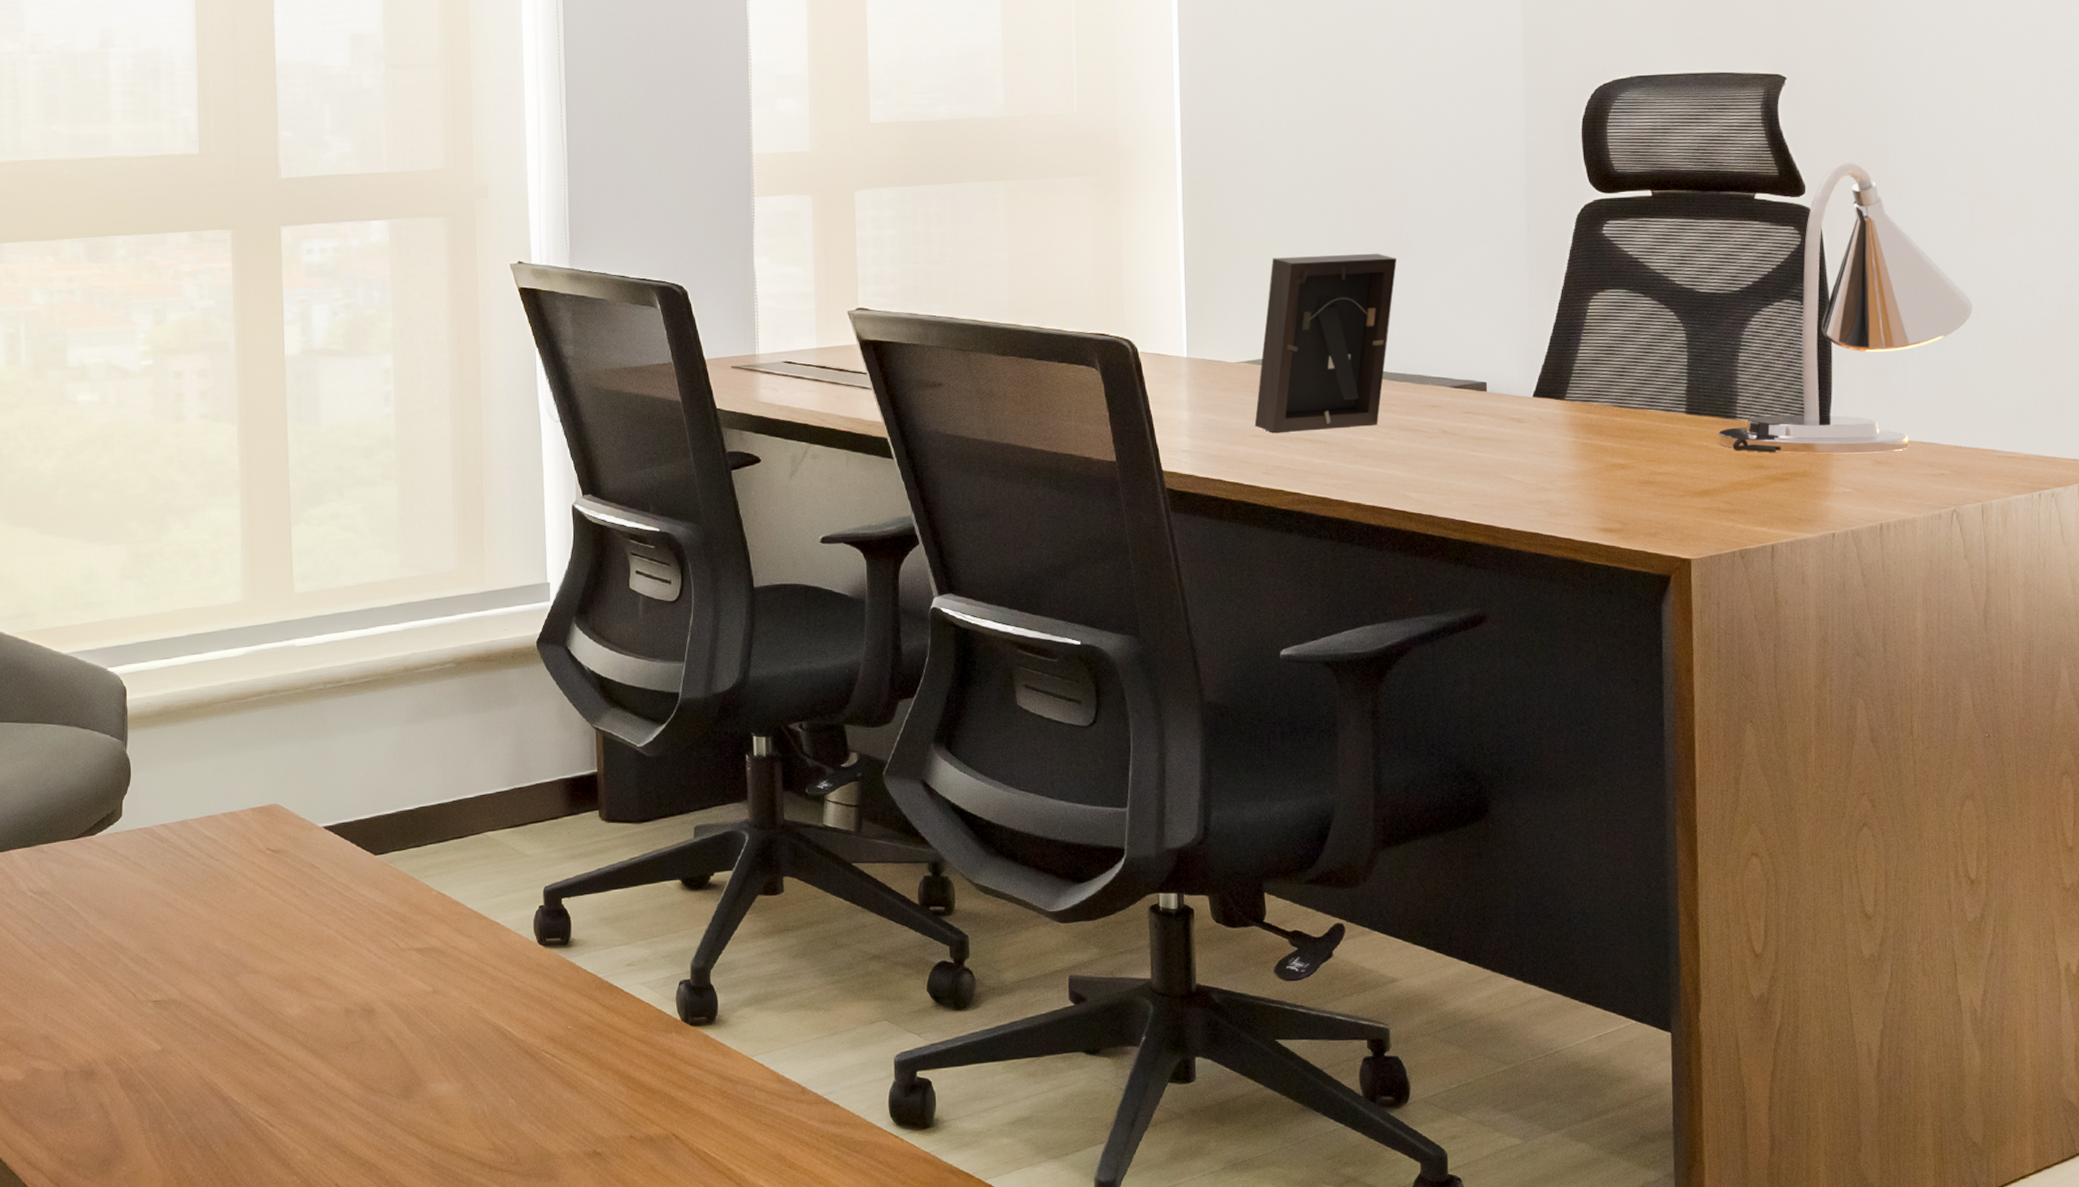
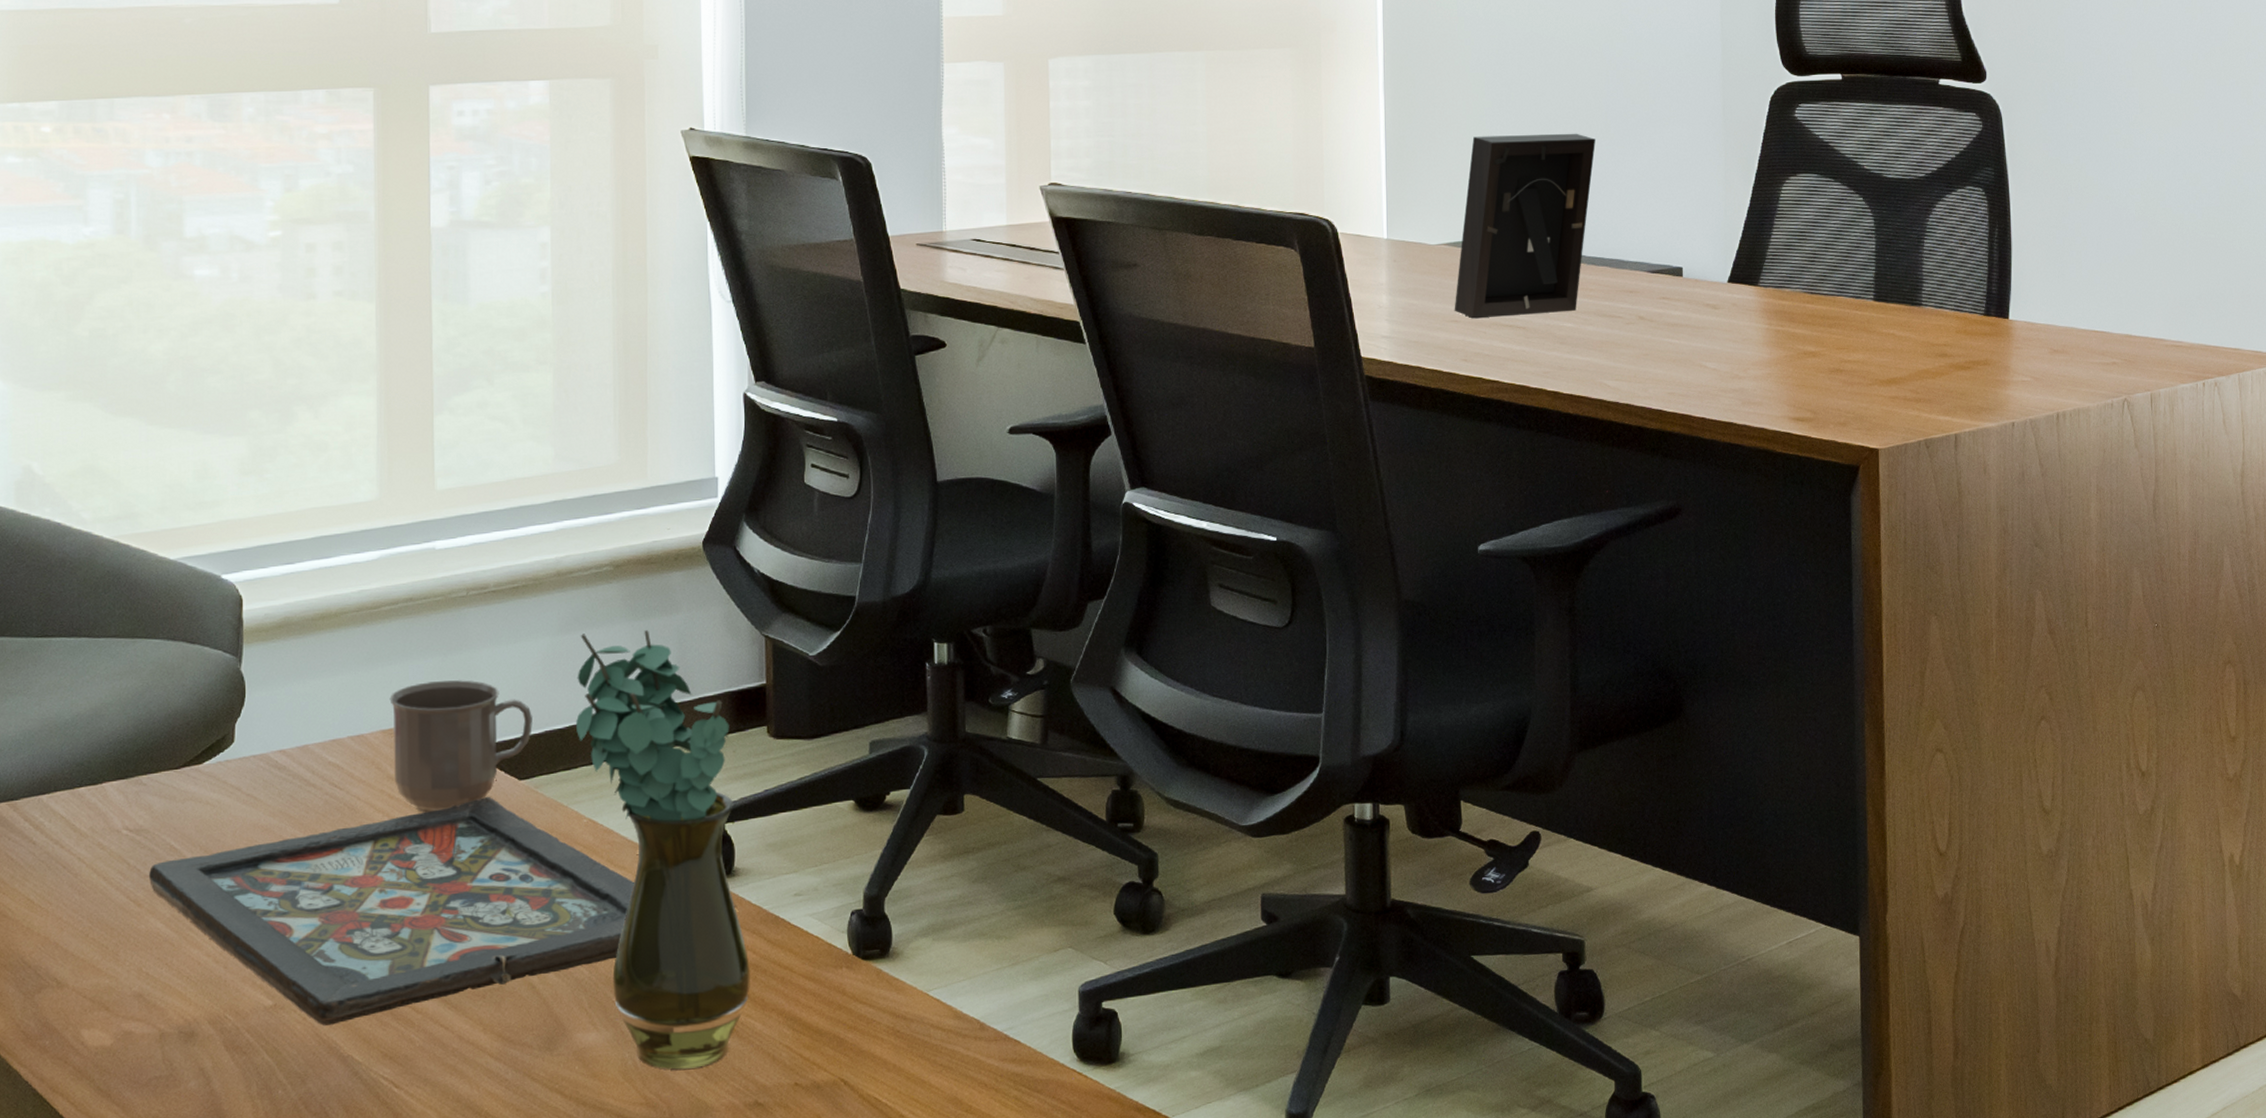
decorative tray: none [50,870,480,1069] -> present [148,797,634,1026]
cup: none [257,764,385,883] -> present [389,680,532,813]
vase: none [424,722,588,1120] -> present [575,630,750,1070]
table lamp: present [1718,162,1973,454] -> none [1904,49,2142,342]

